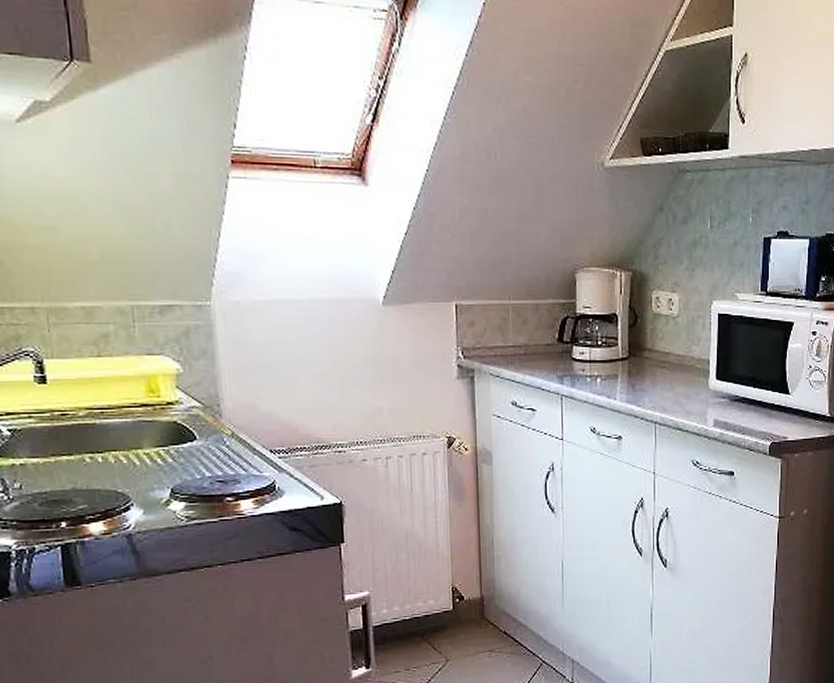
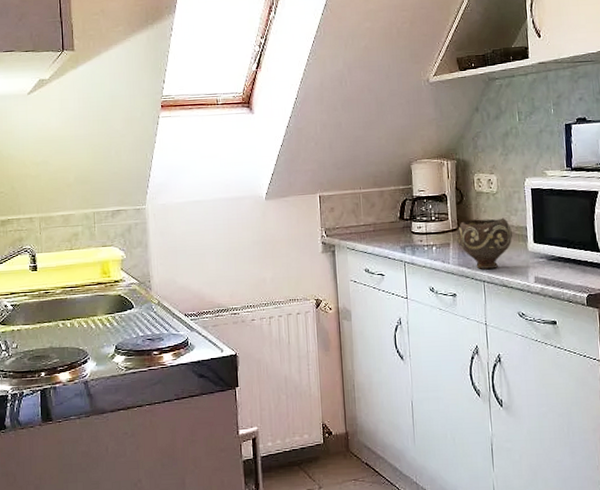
bowl: none [627,347,692,408] -> present [457,217,513,269]

